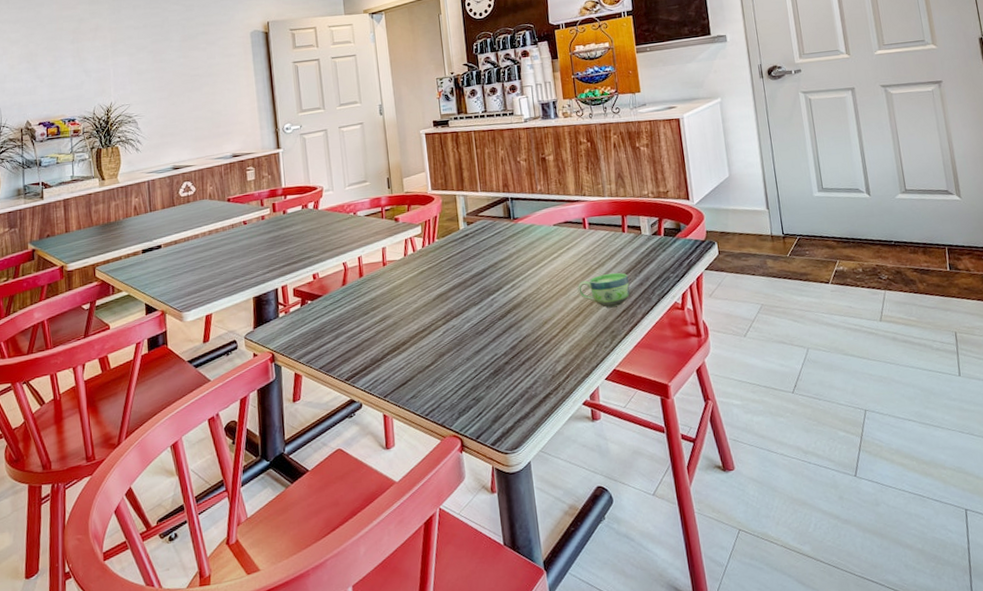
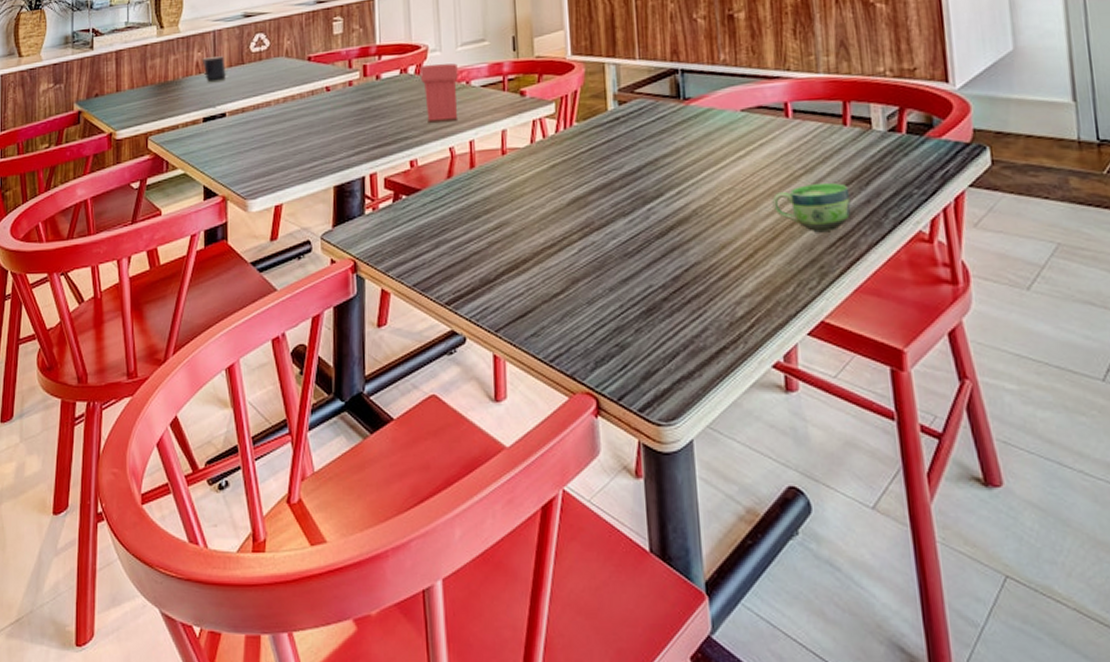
mug: none [139,201,160,223] -> present [201,56,226,84]
cup: none [317,199,349,246] -> present [419,63,459,124]

